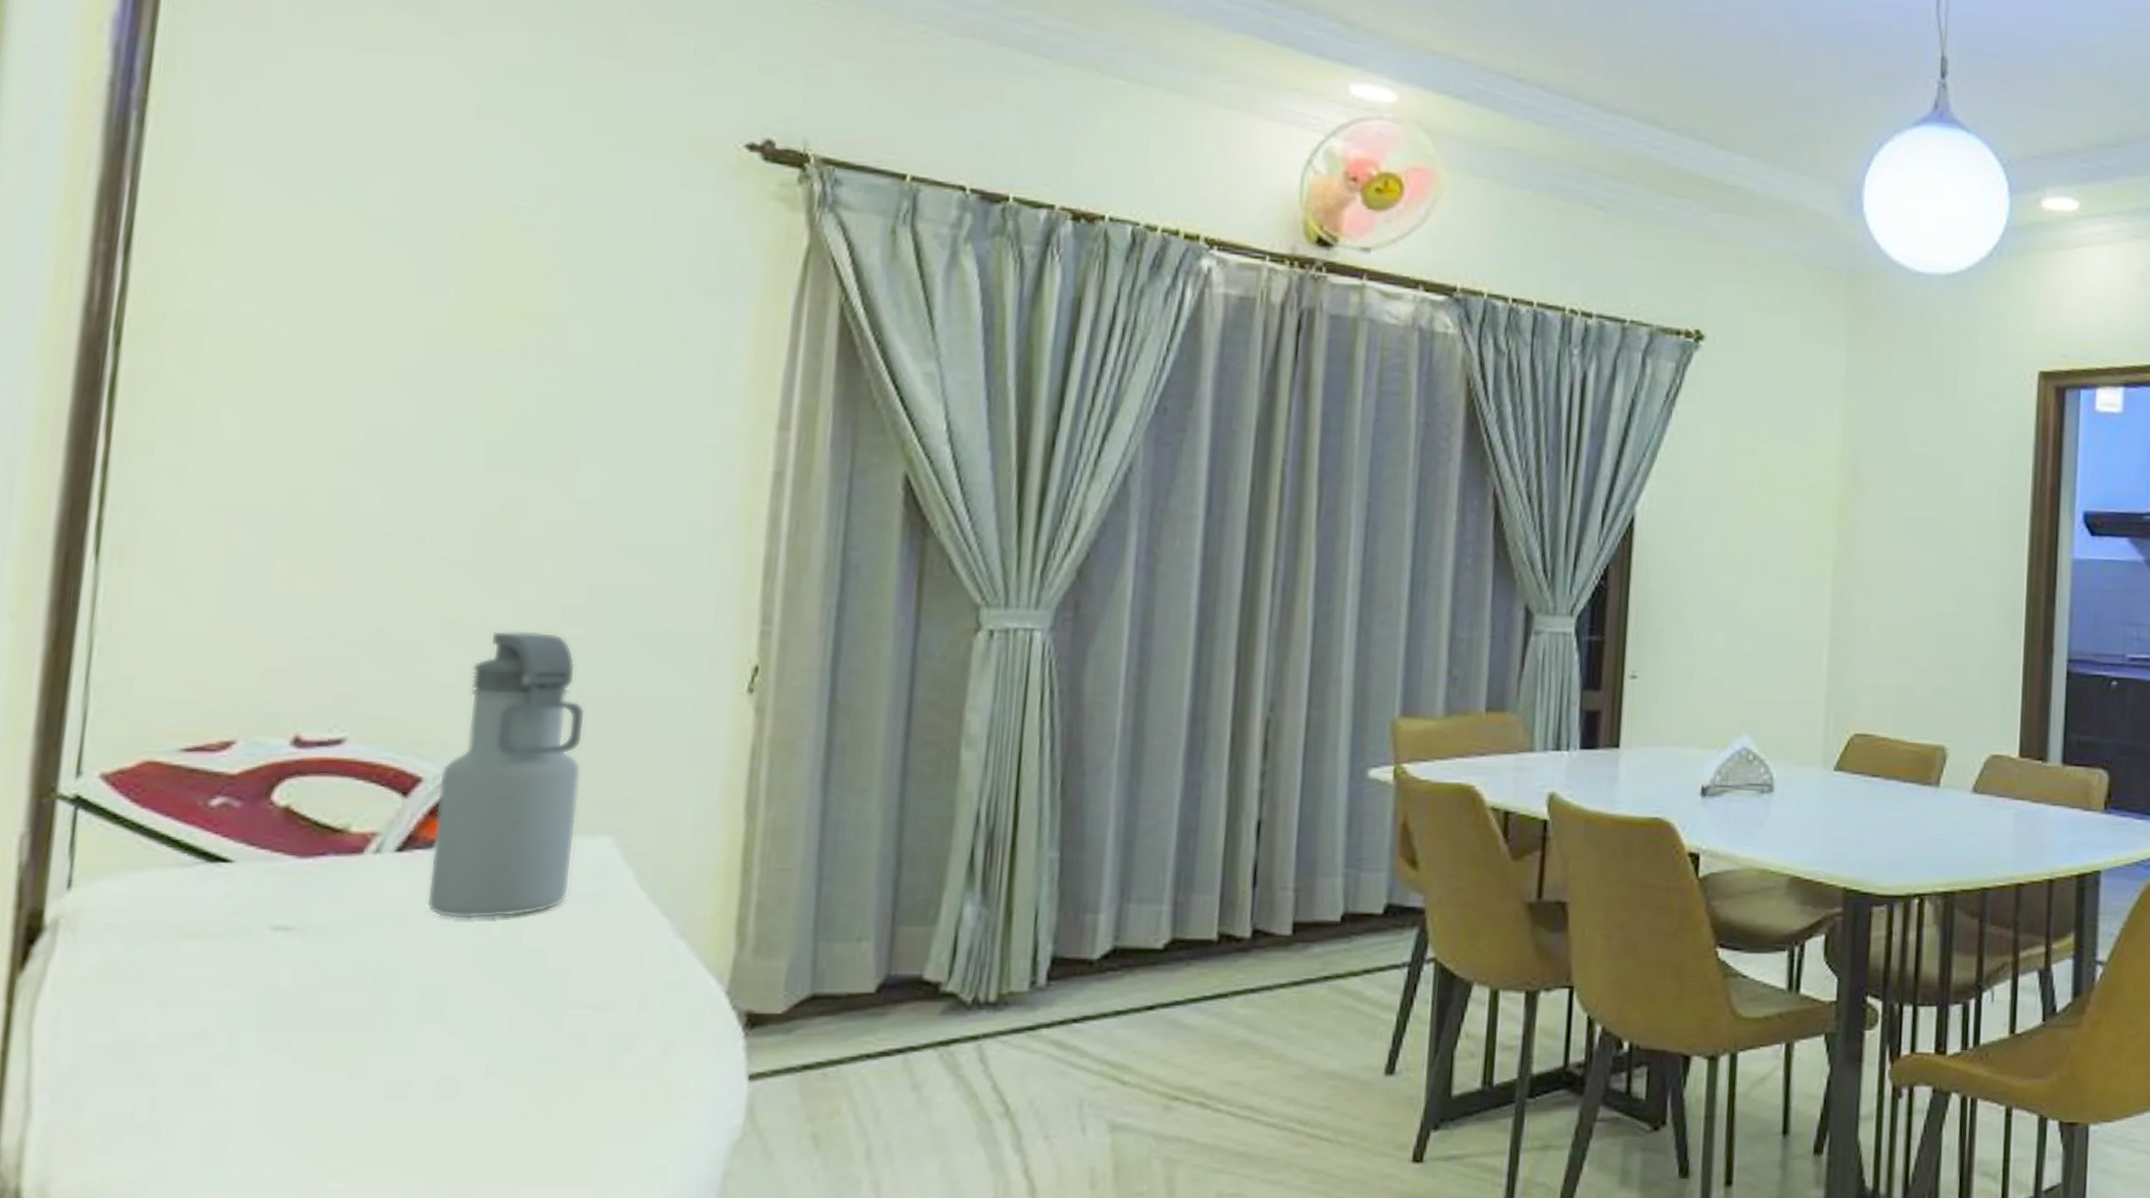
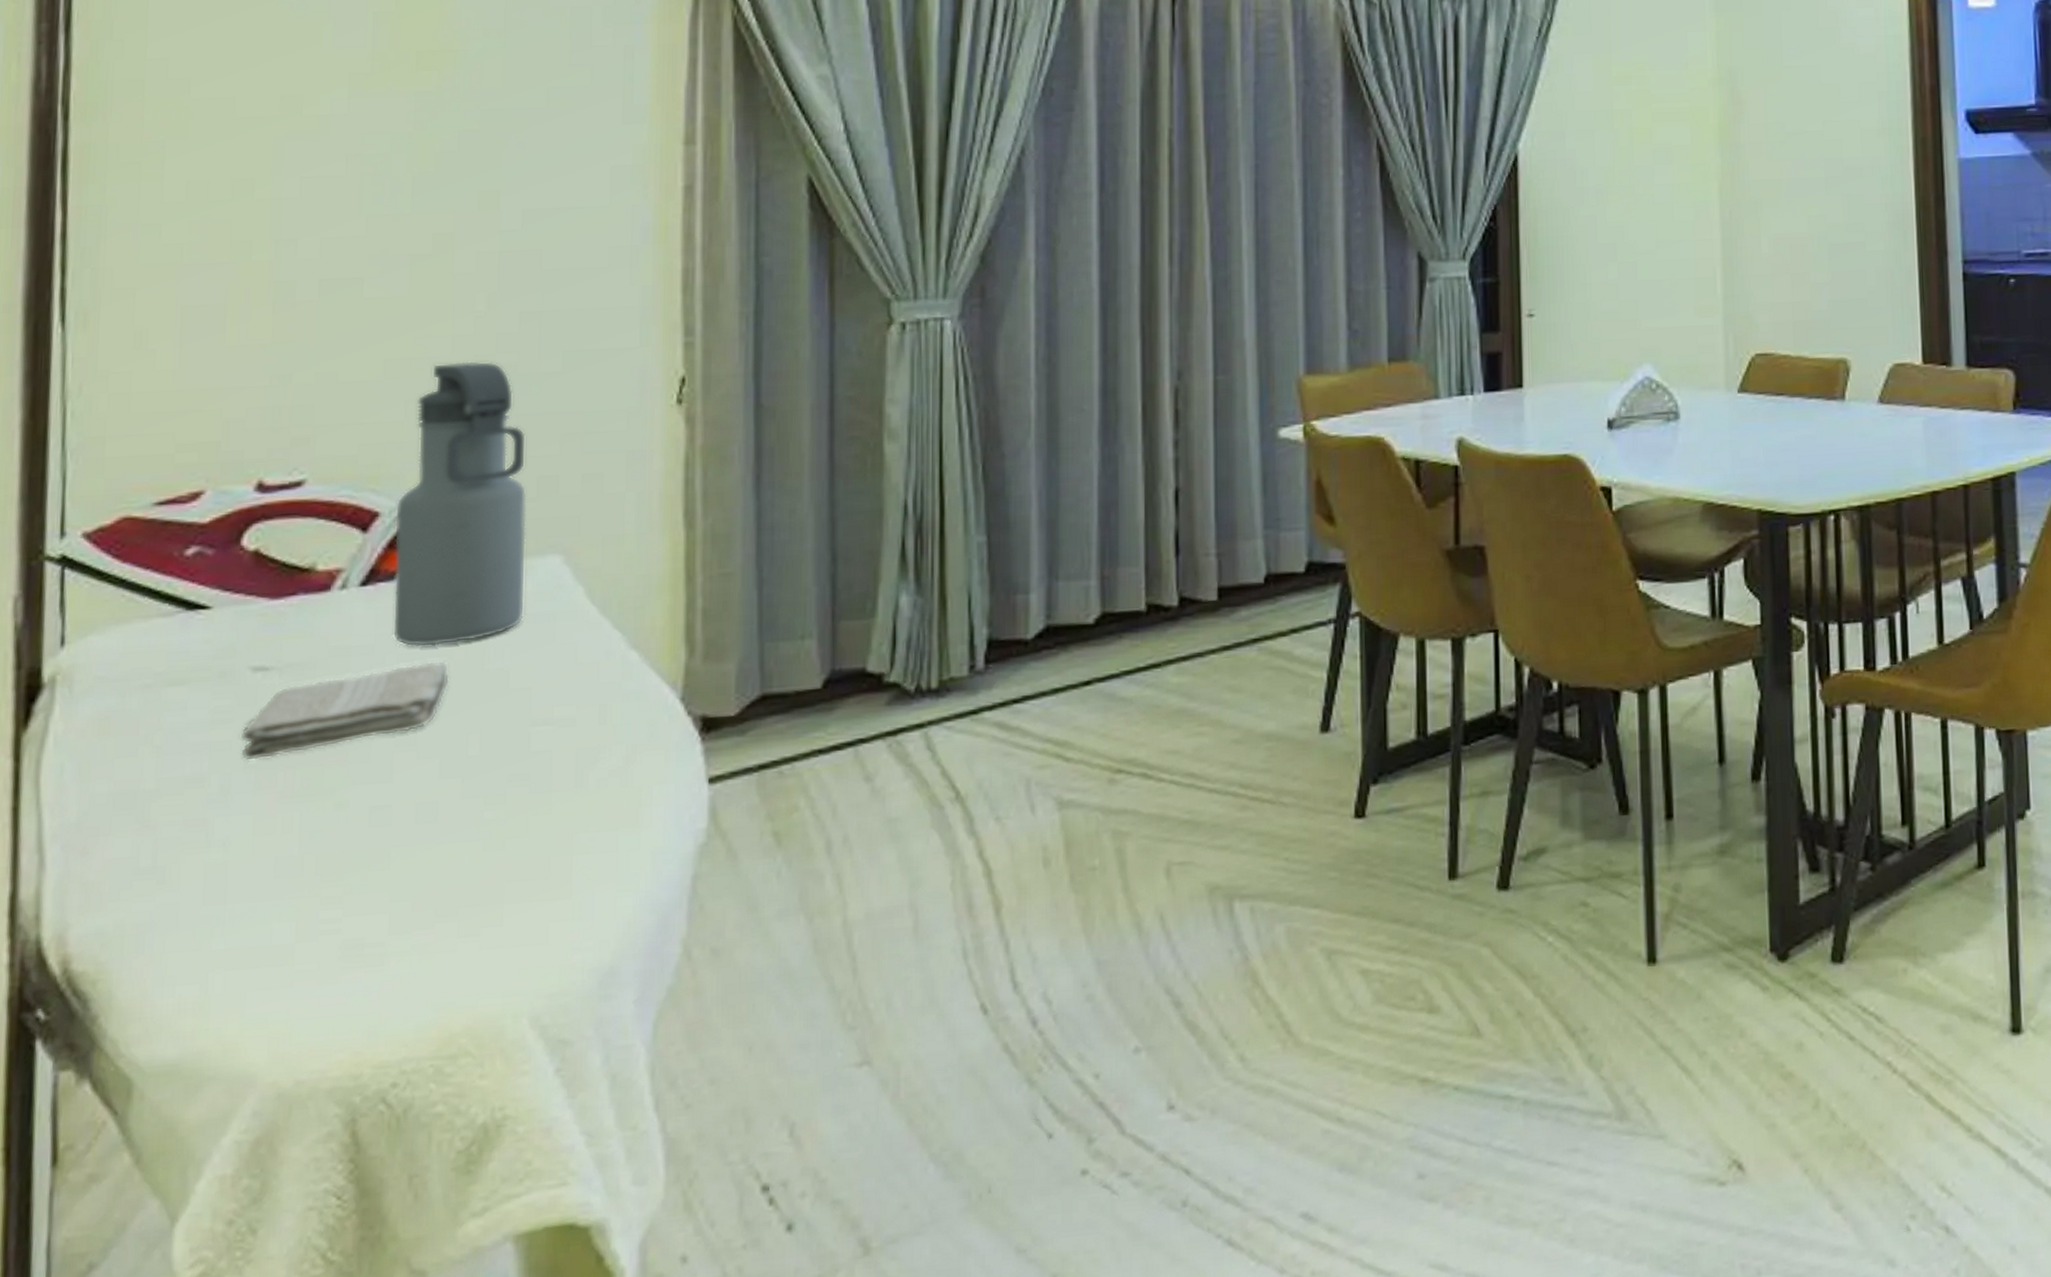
washcloth: none [253,934,484,1021] -> present [240,660,449,761]

